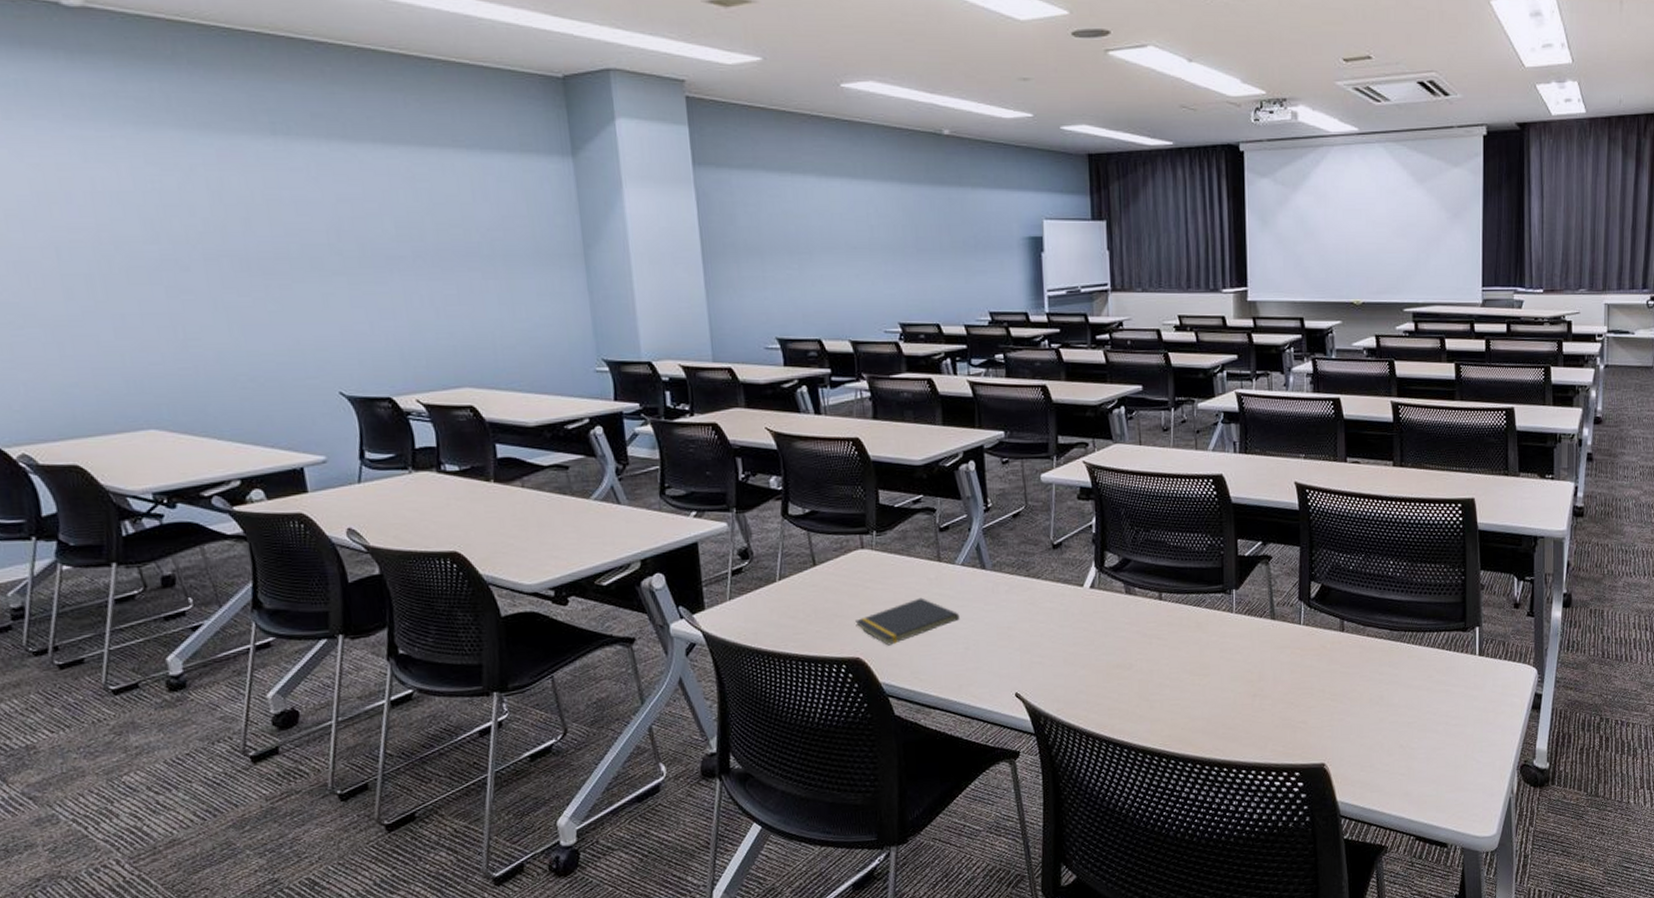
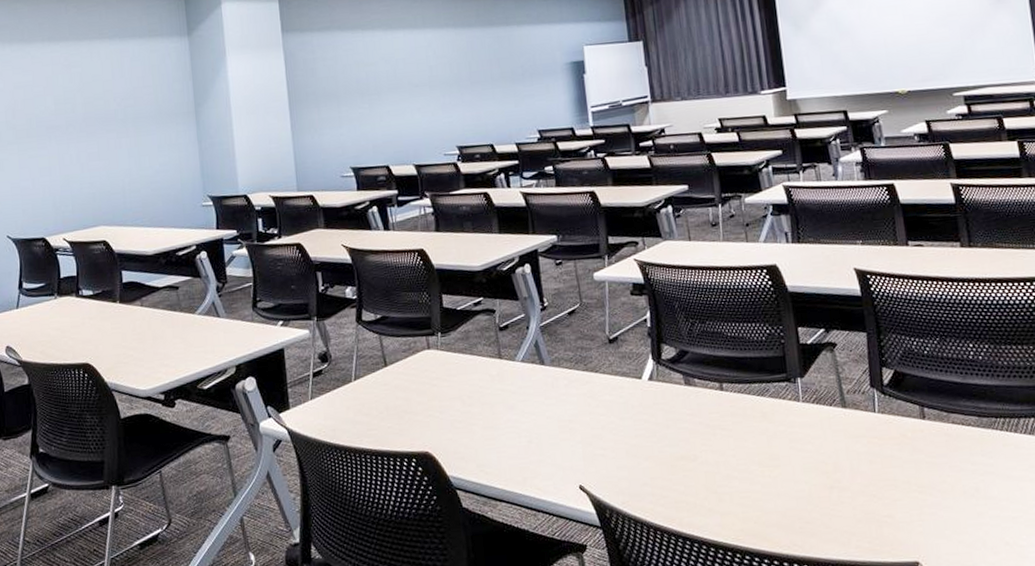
notepad: present [855,597,960,646] -> none [424,393,522,440]

